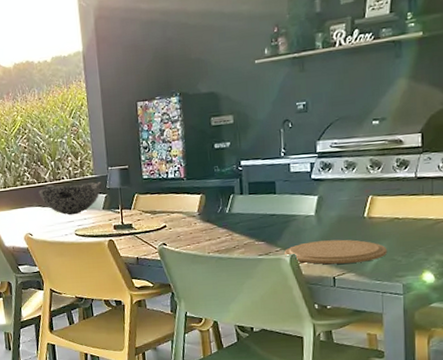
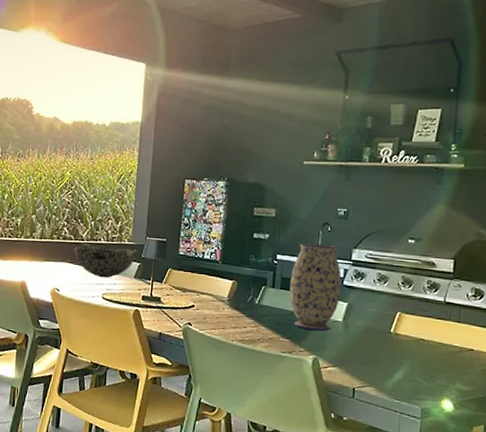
vase: none [257,141,310,230] -> present [289,242,341,332]
plate: present [285,239,387,265] -> none [308,347,409,378]

